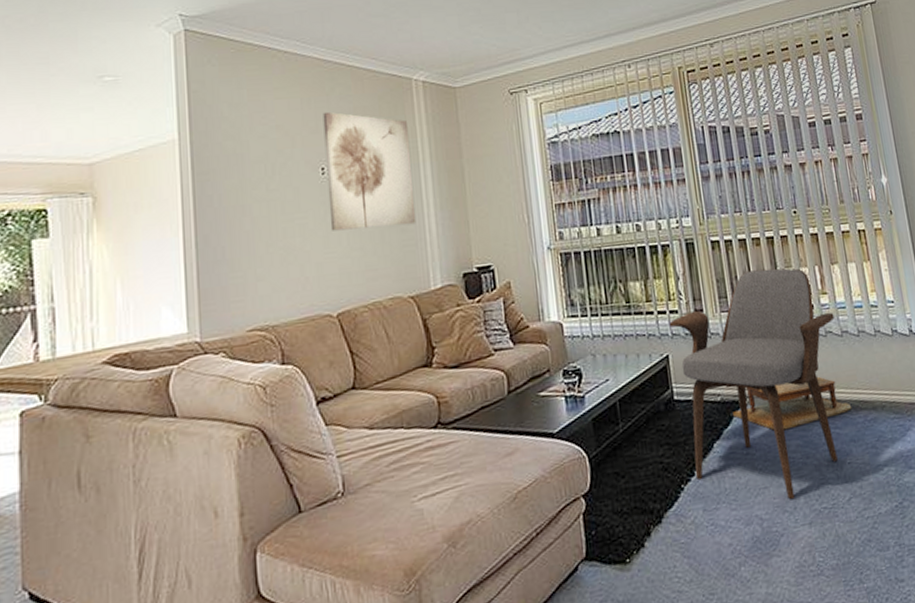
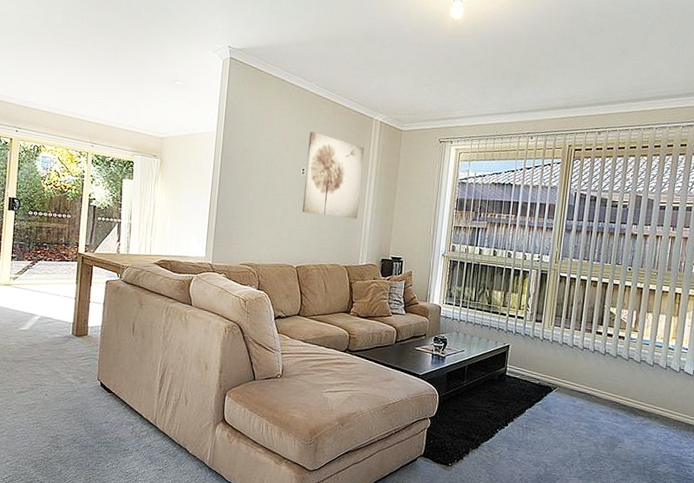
armchair: present [669,268,838,499] -> none [508,303,639,459]
footstool: present [733,376,852,431] -> none [545,380,633,415]

